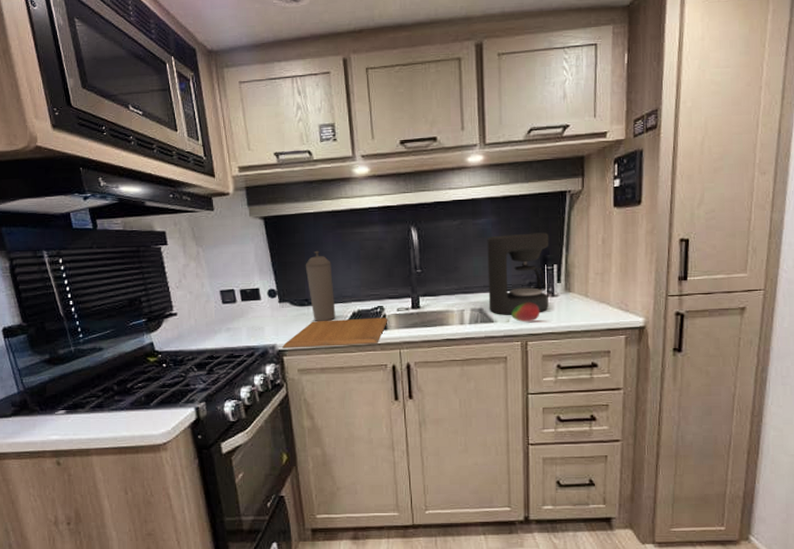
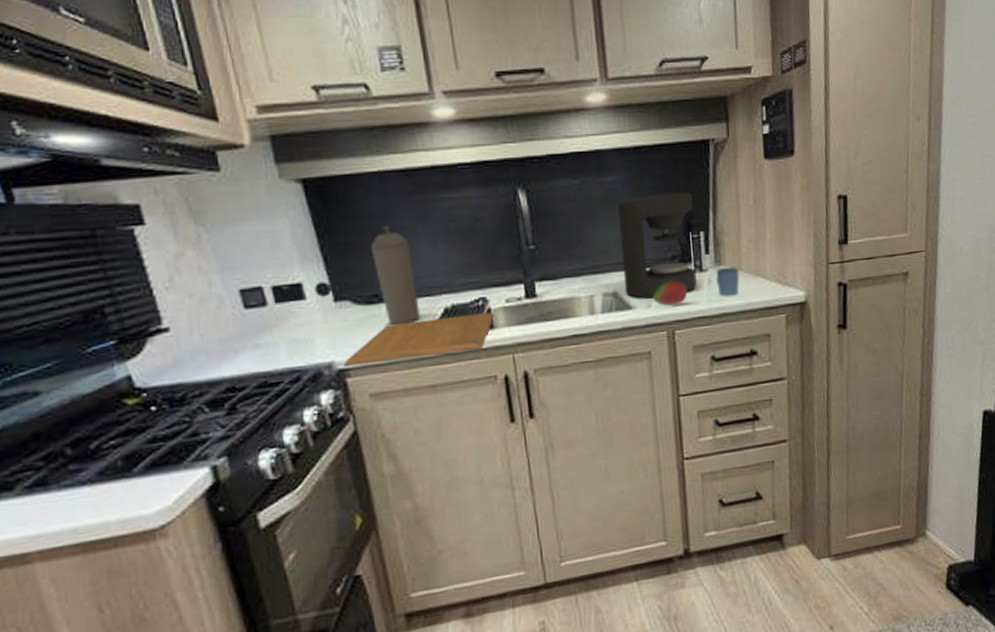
mug: none [565,295,586,319] -> present [716,267,740,298]

